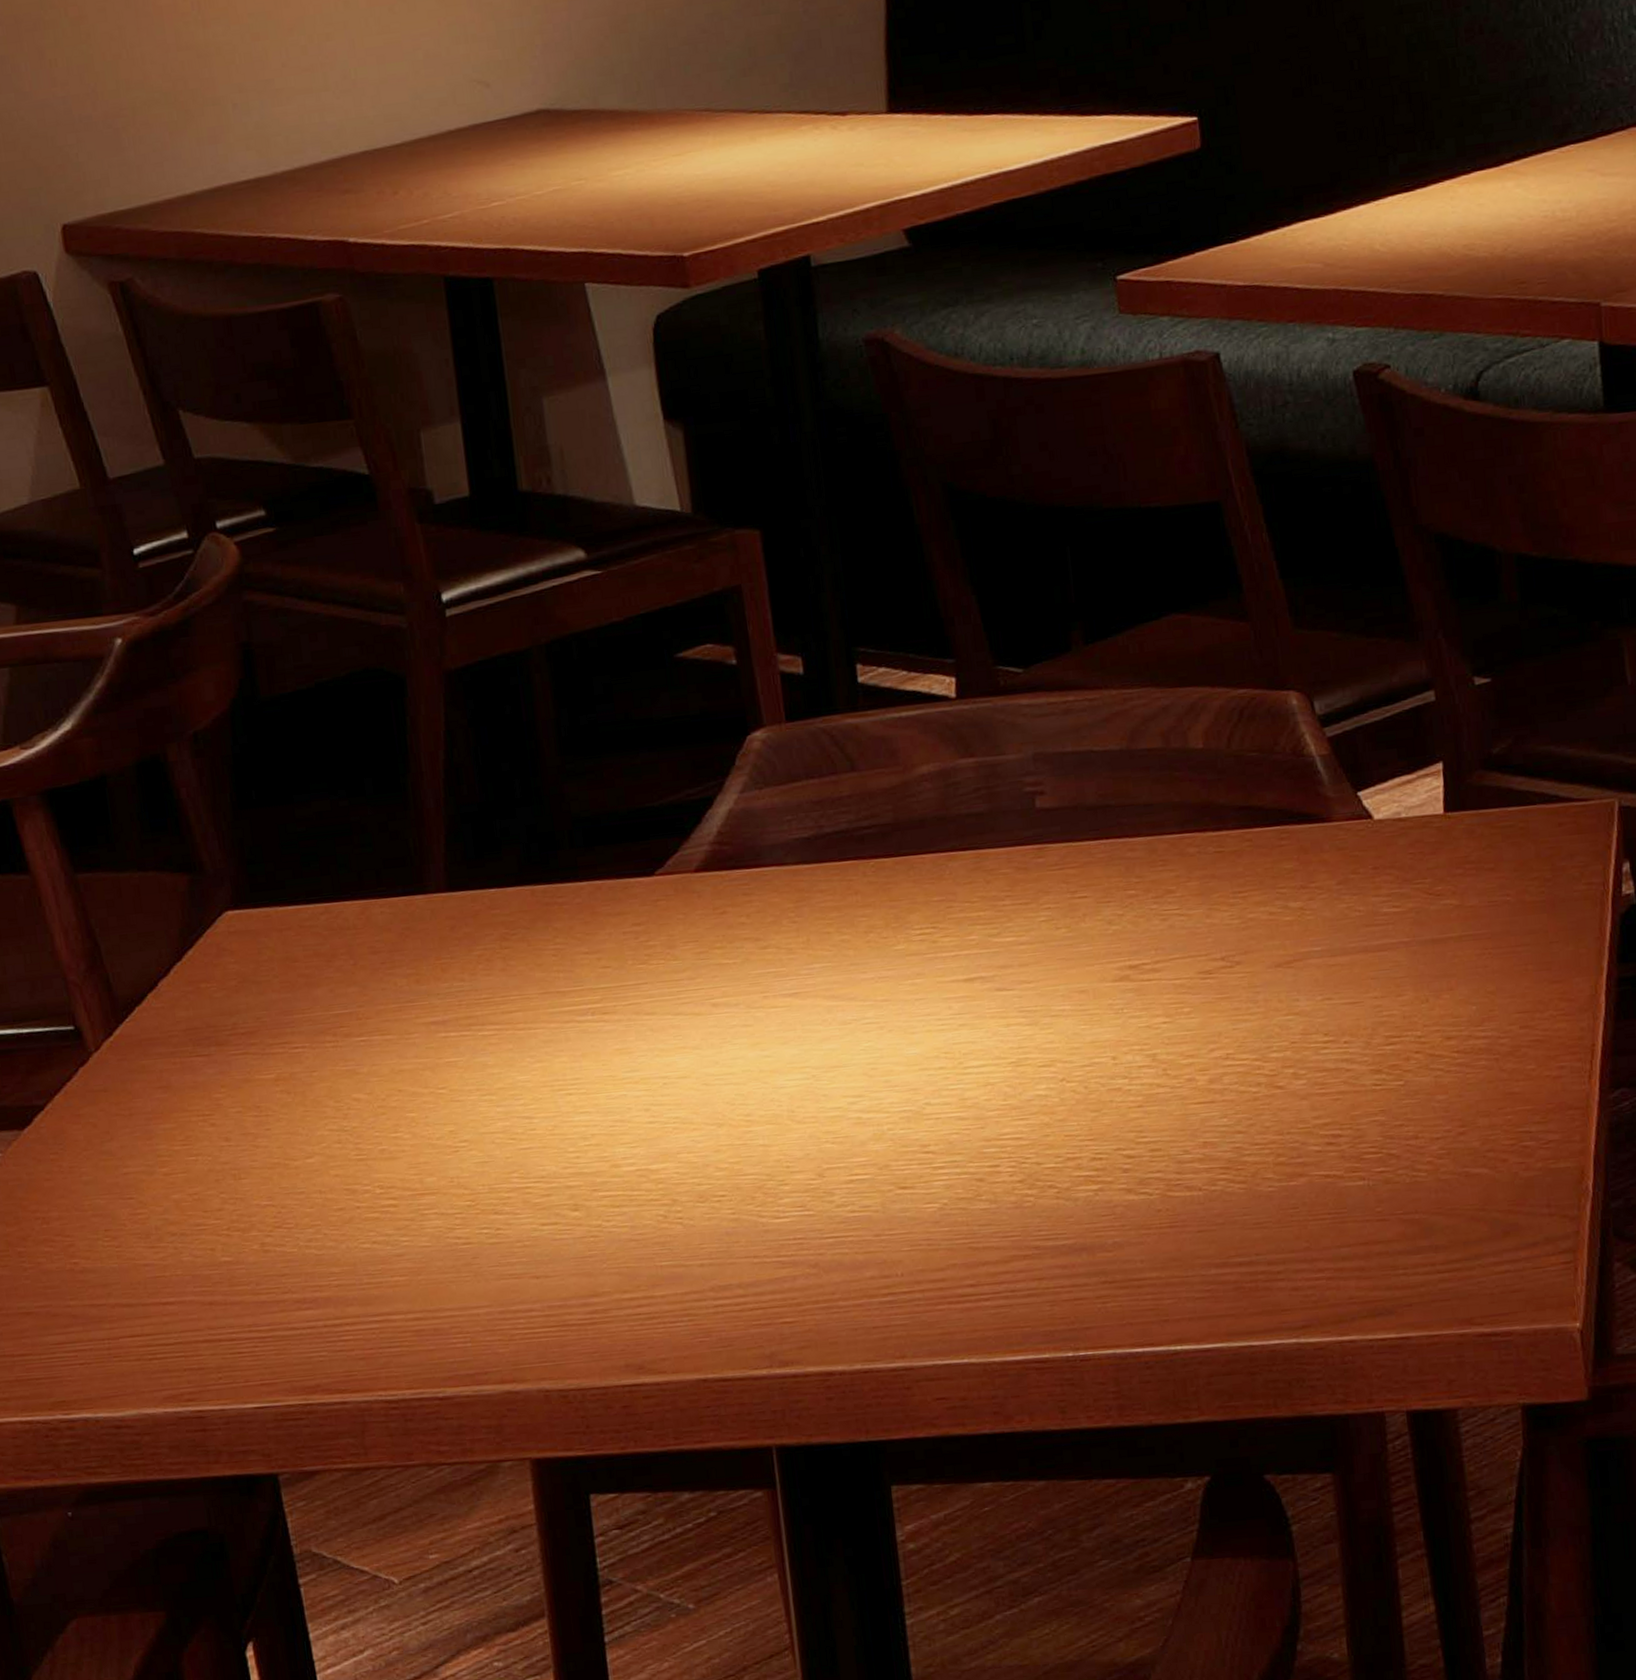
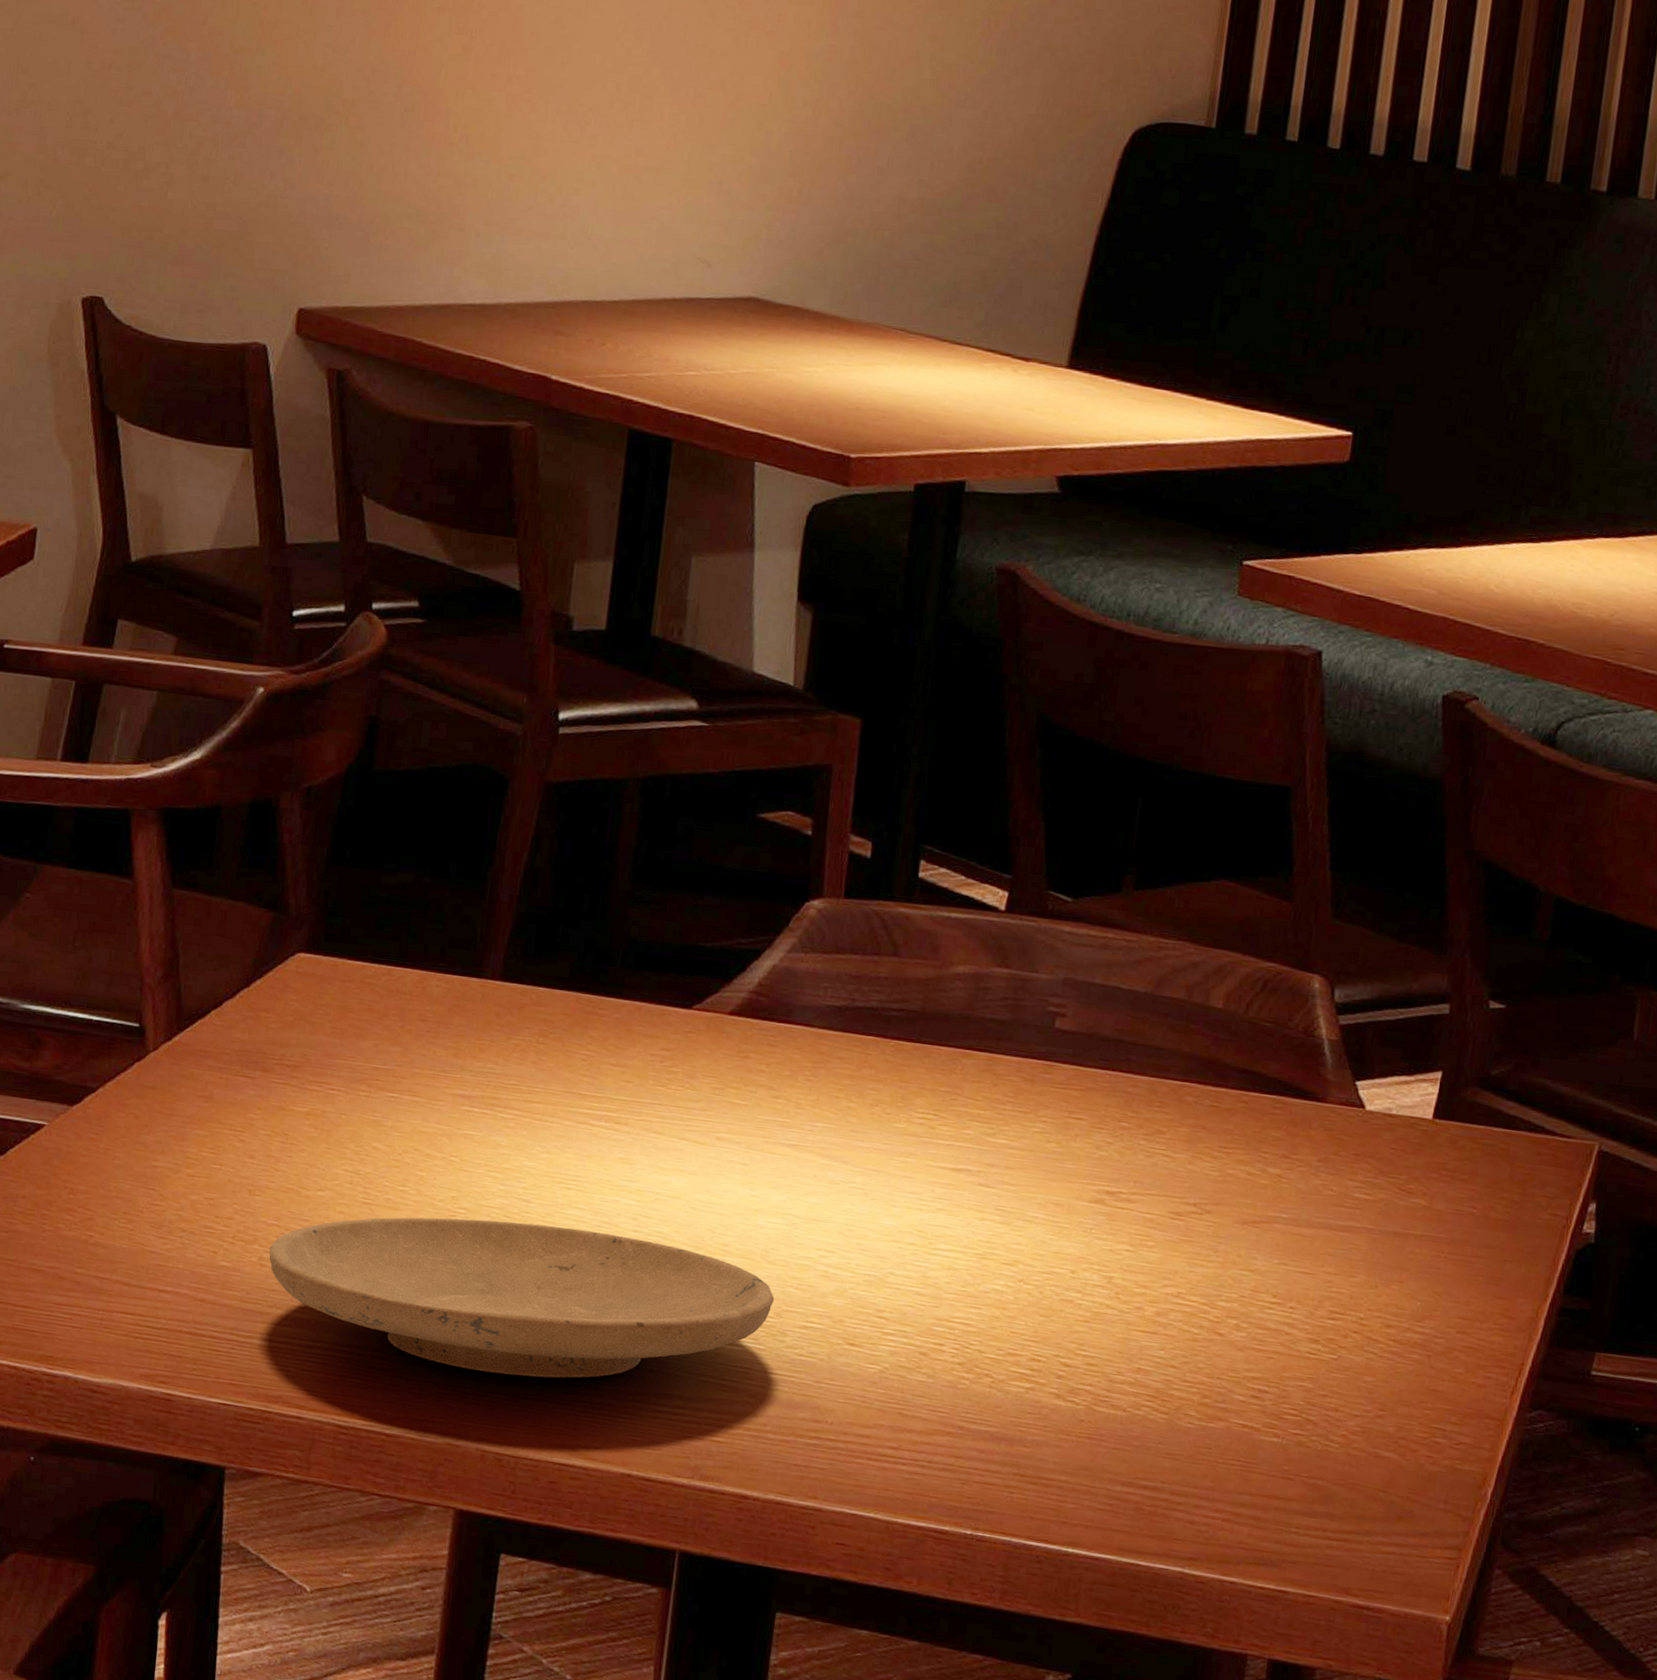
plate: none [269,1129,813,1310] -> present [269,1217,775,1378]

